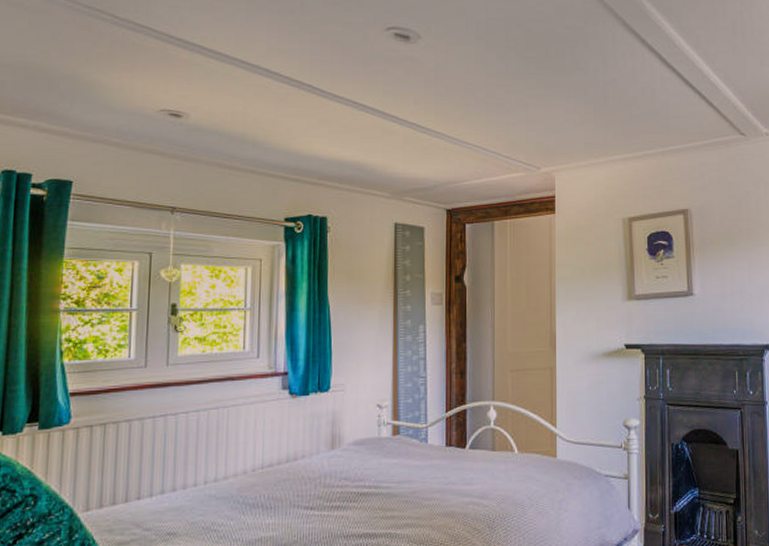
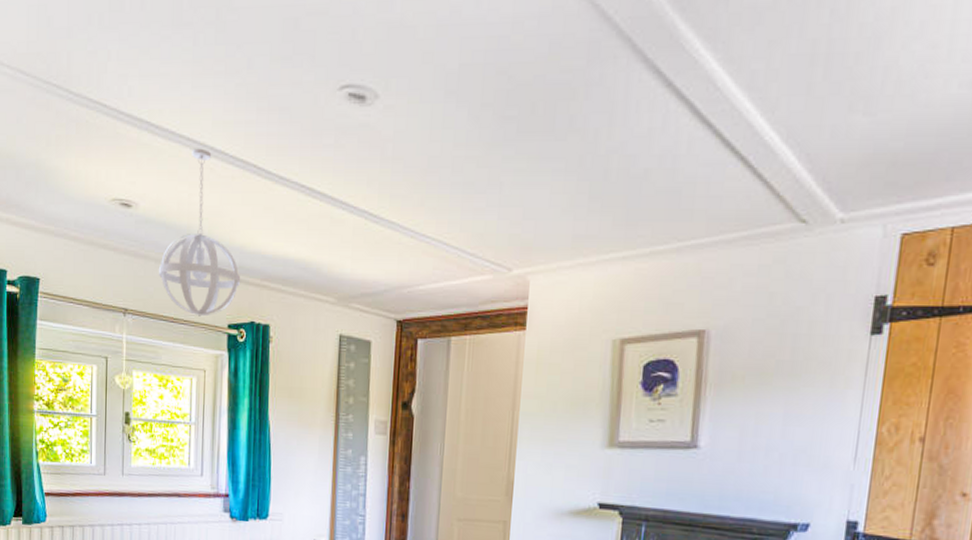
pendant light: none [210,69,298,212] -> present [158,148,241,317]

